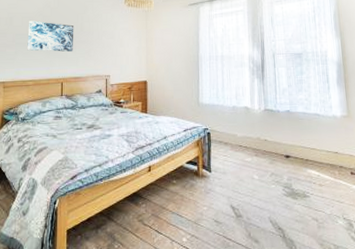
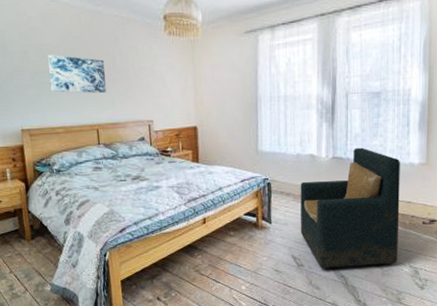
armchair: none [236,101,332,220] -> present [300,147,400,269]

